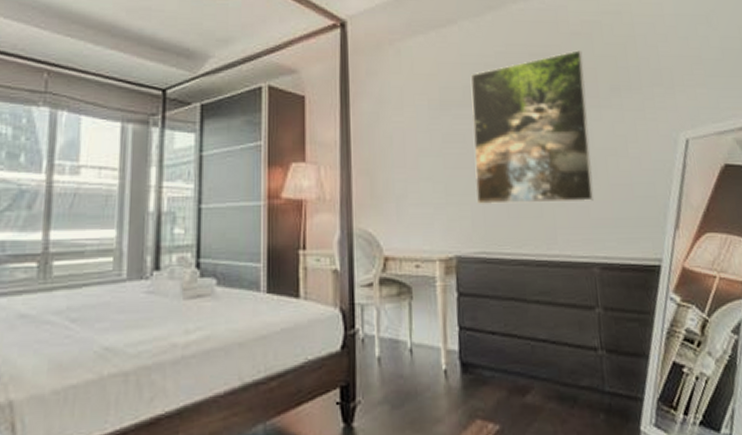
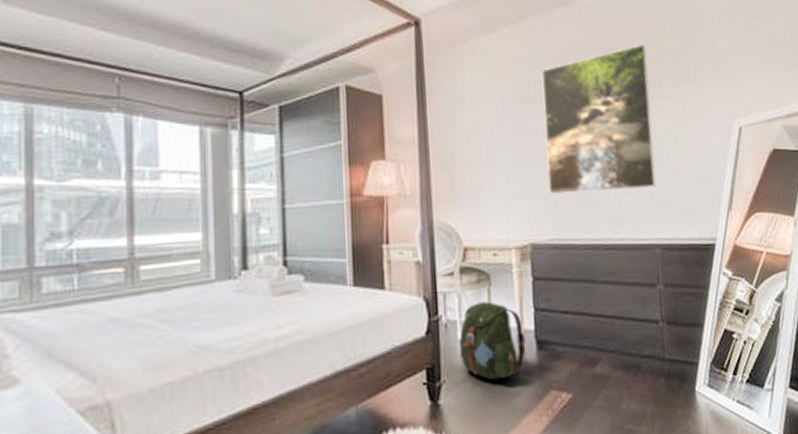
backpack: none [377,317,449,404] -> present [460,301,526,380]

